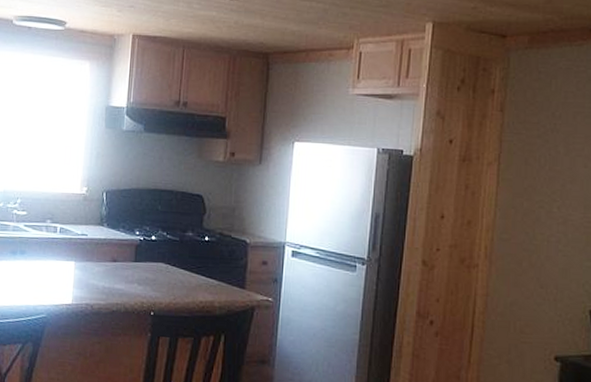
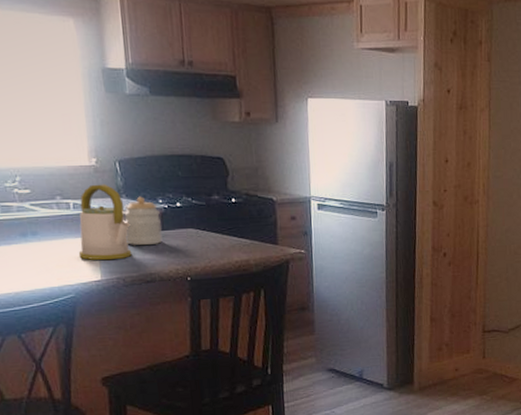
kettle: none [56,211,107,286] -> present [78,184,132,261]
jar: none [100,226,135,275] -> present [122,196,162,245]

